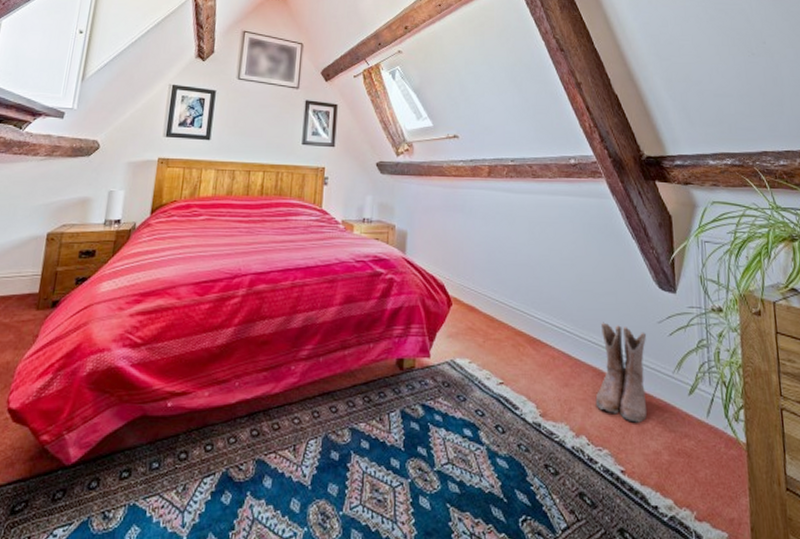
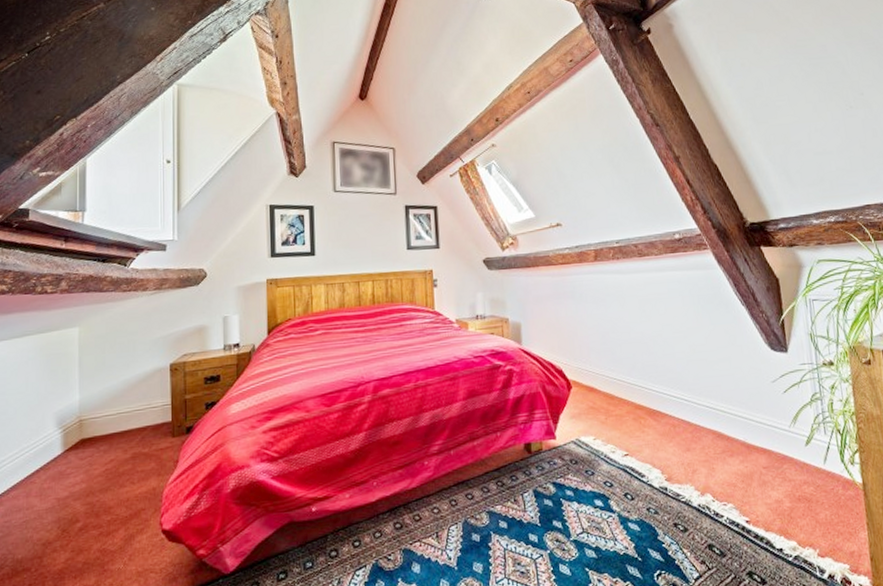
boots: present [595,322,648,423] -> none [716,387,767,477]

